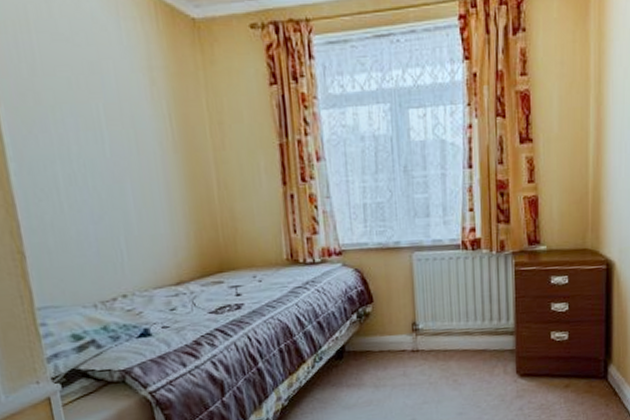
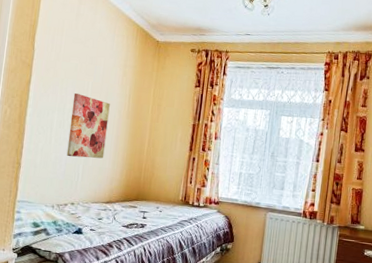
wall art: none [78,125,154,228] -> present [66,92,110,159]

